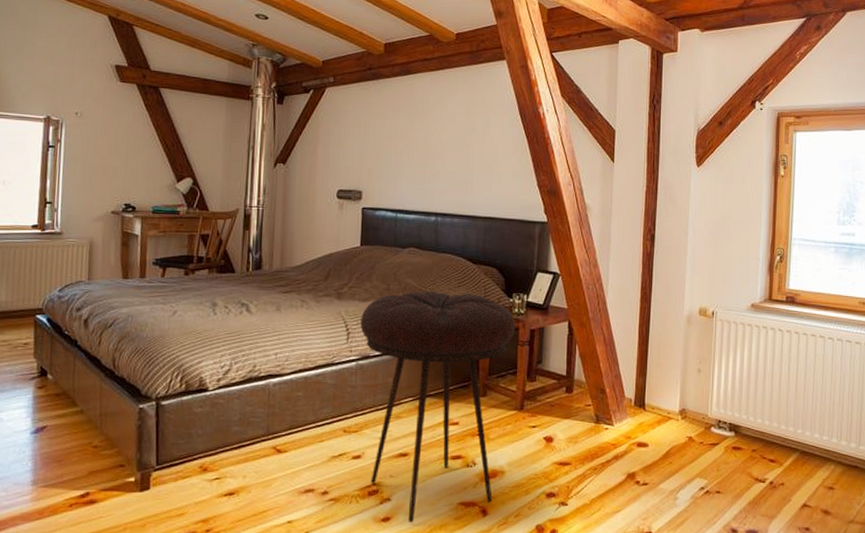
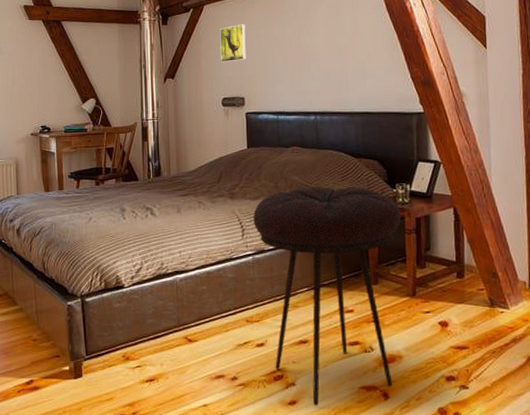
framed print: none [340,112,369,152] -> present [220,24,246,63]

